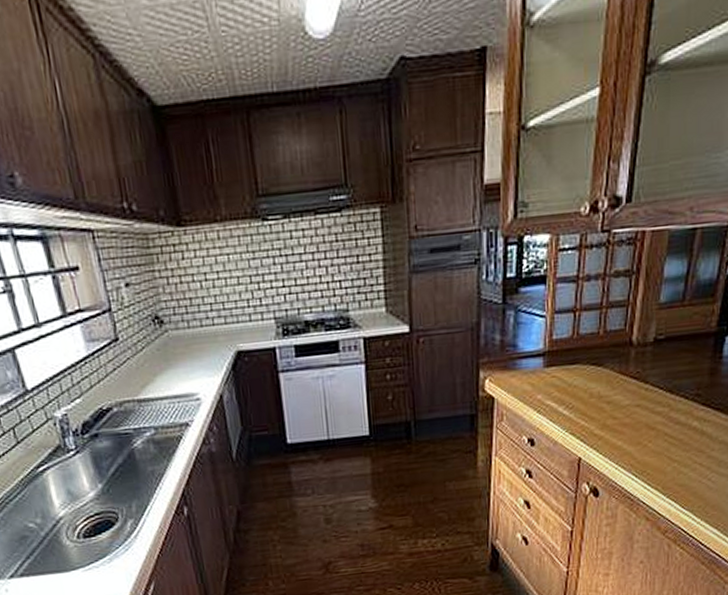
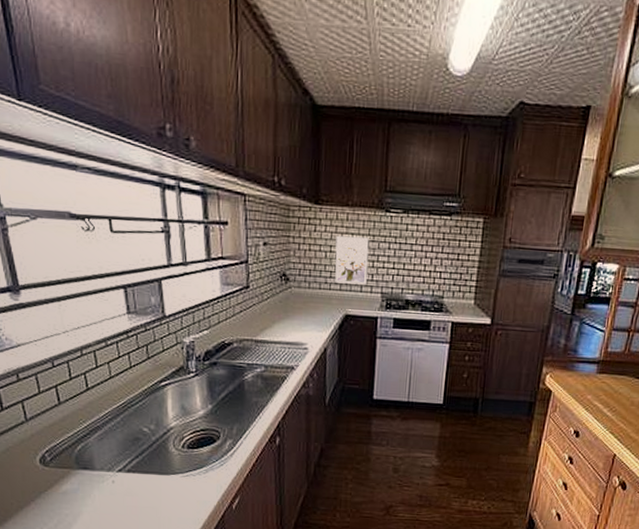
wall art: none [209,255,255,316] -> present [335,235,369,285]

